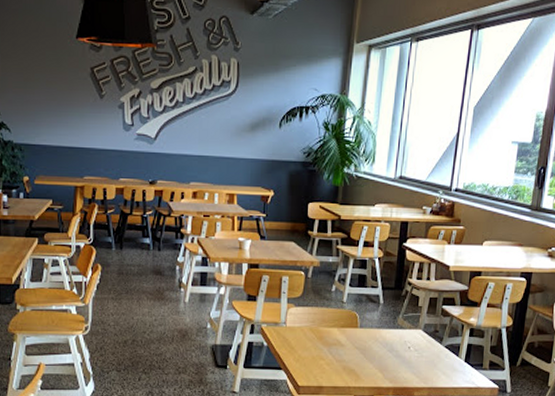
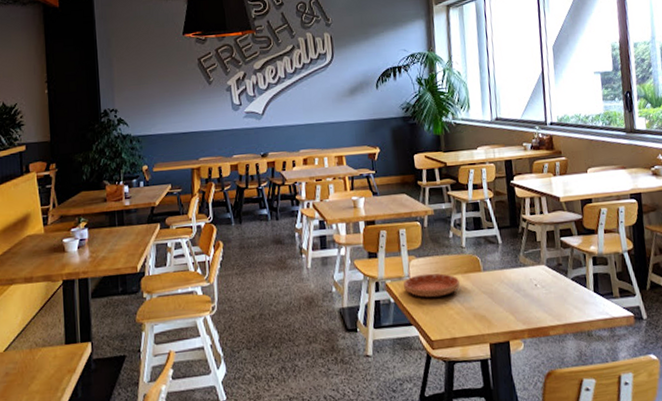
saucer: none [279,323,334,347] -> present [403,273,460,298]

